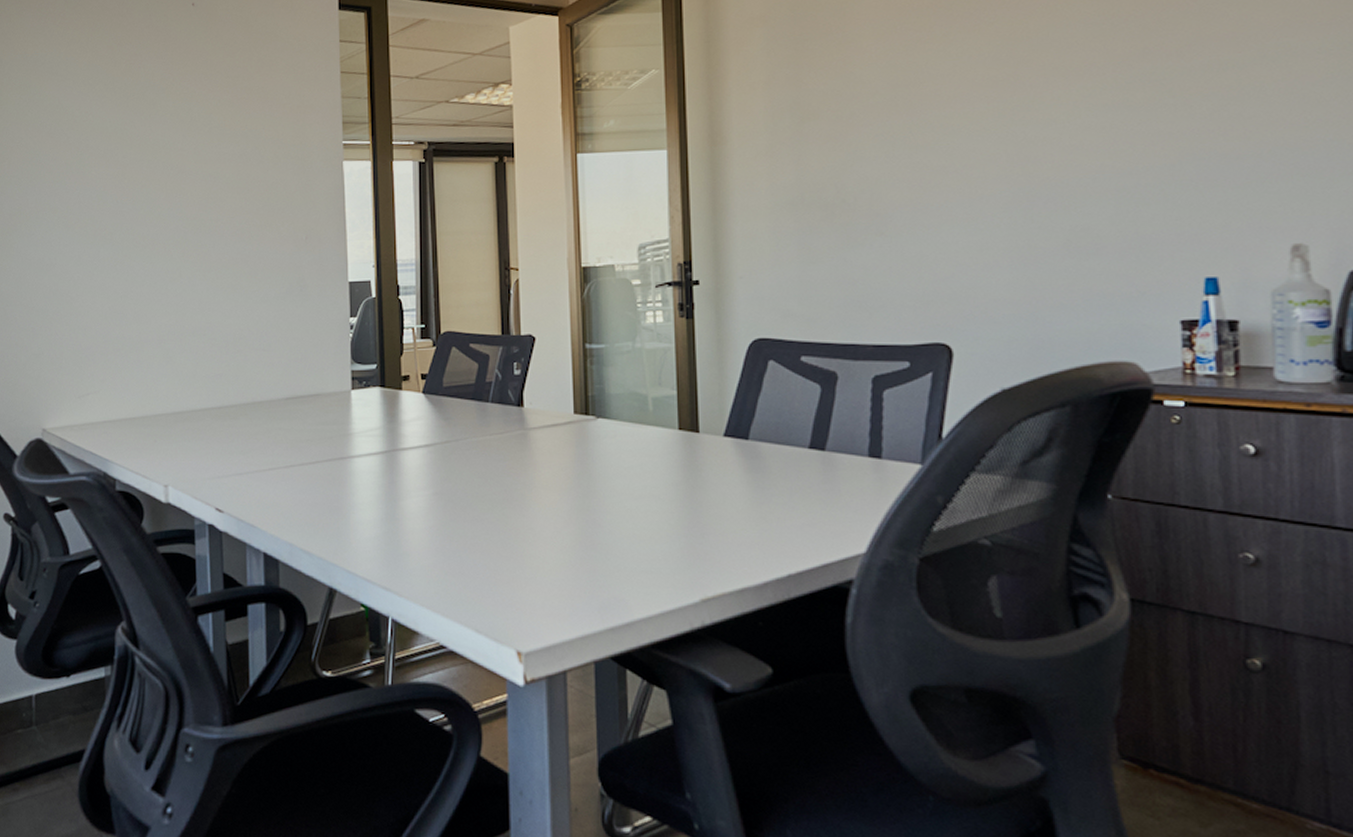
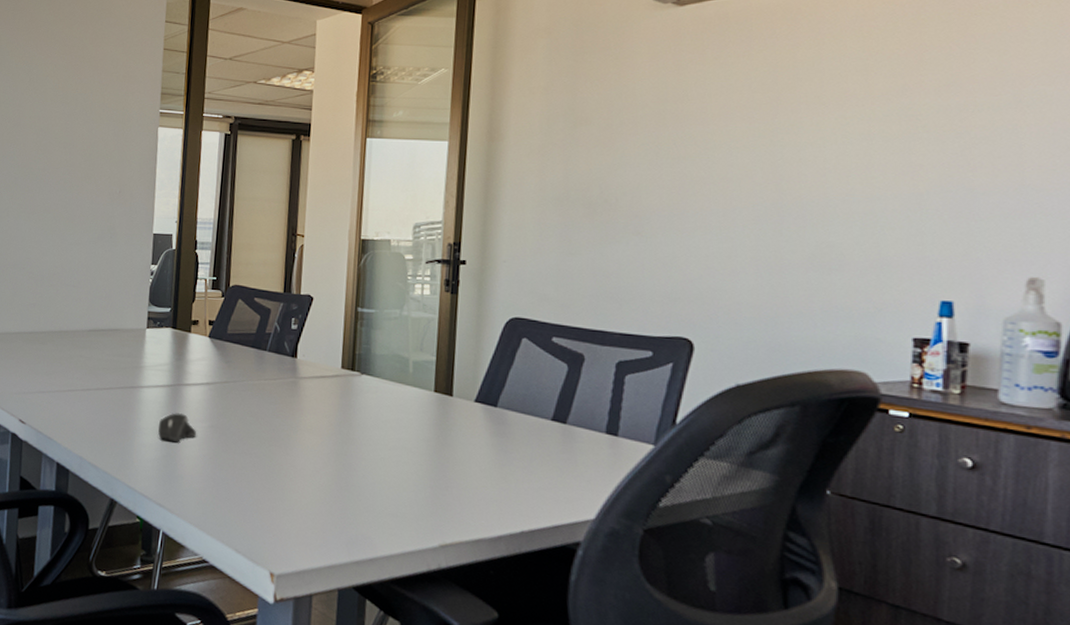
computer mouse: none [376,482,419,516] -> present [158,412,196,443]

